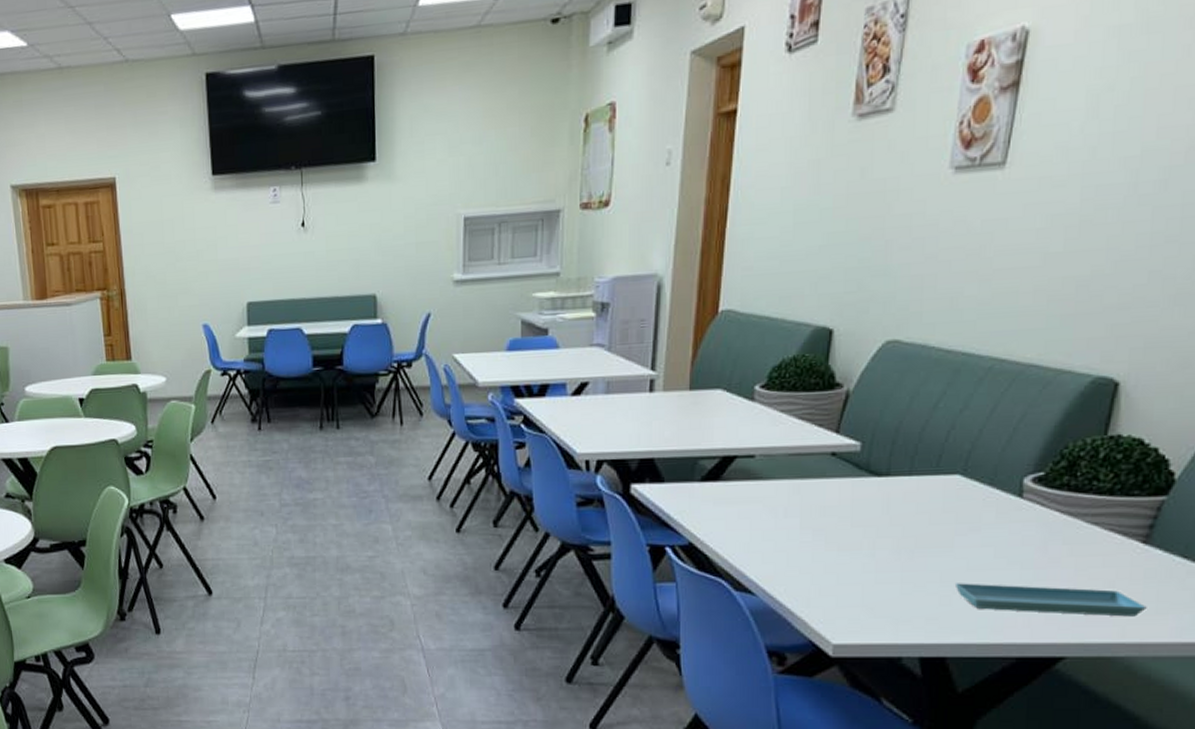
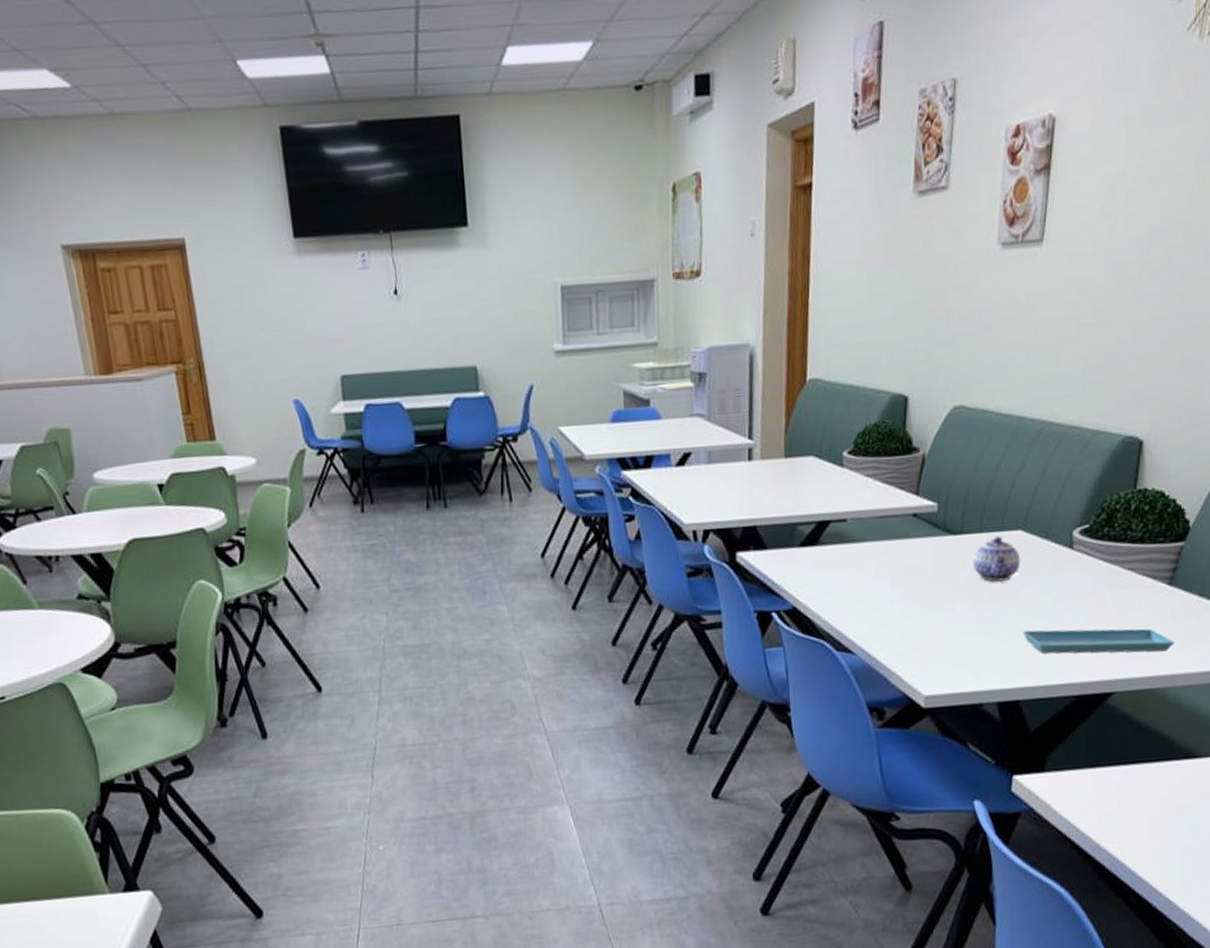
teapot: none [899,480,957,530] -> present [973,536,1021,583]

